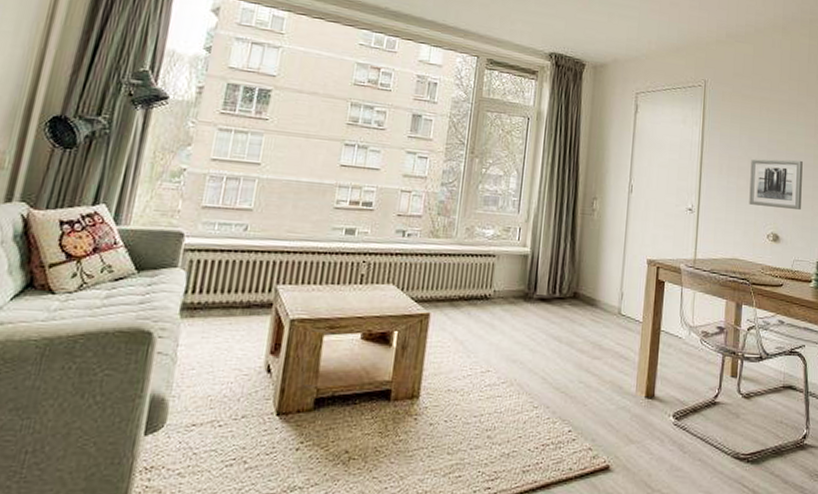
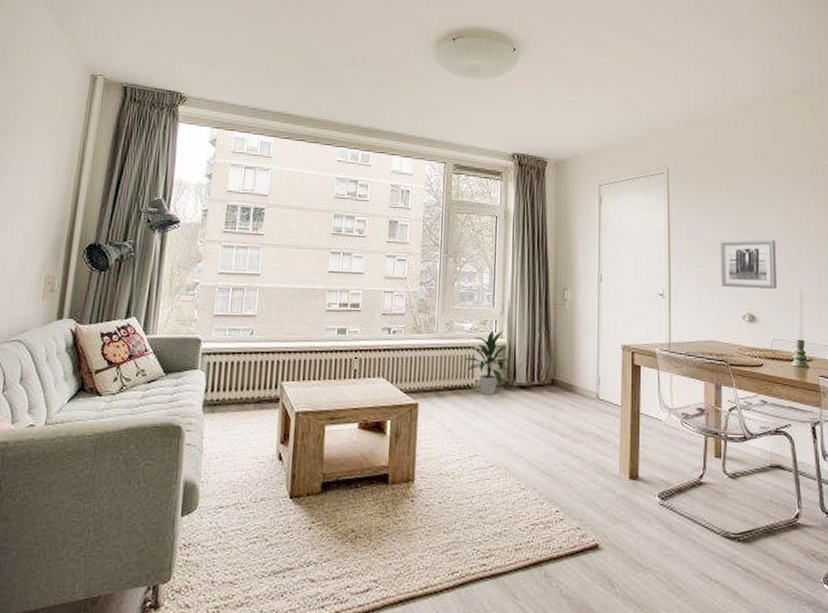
indoor plant: none [483,238,530,308] -> present [464,330,509,396]

